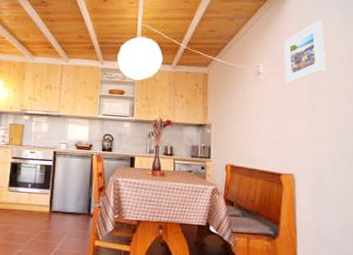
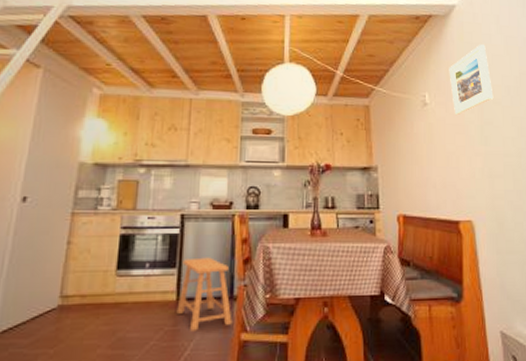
stool: none [49,183,89,235] -> present [176,257,232,332]

